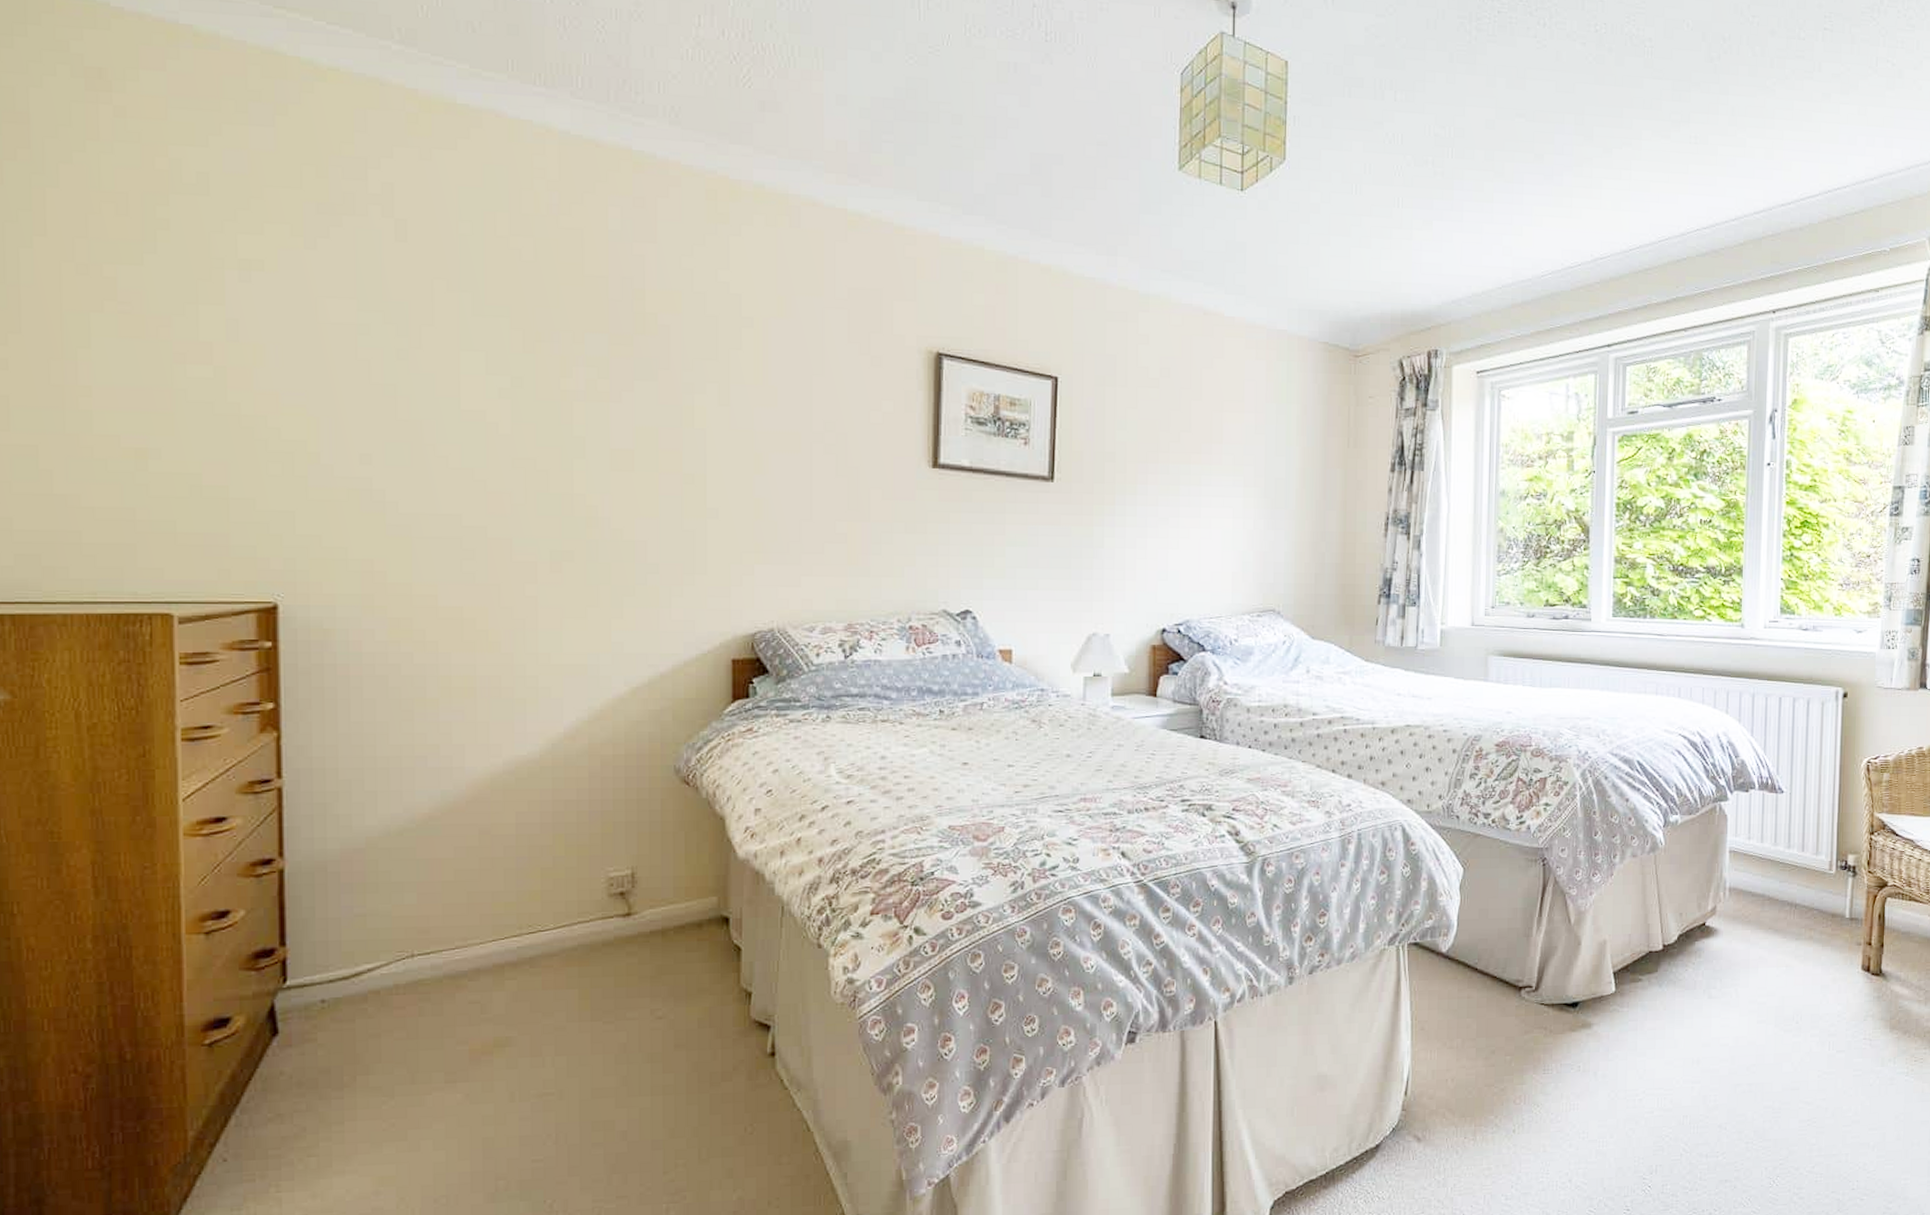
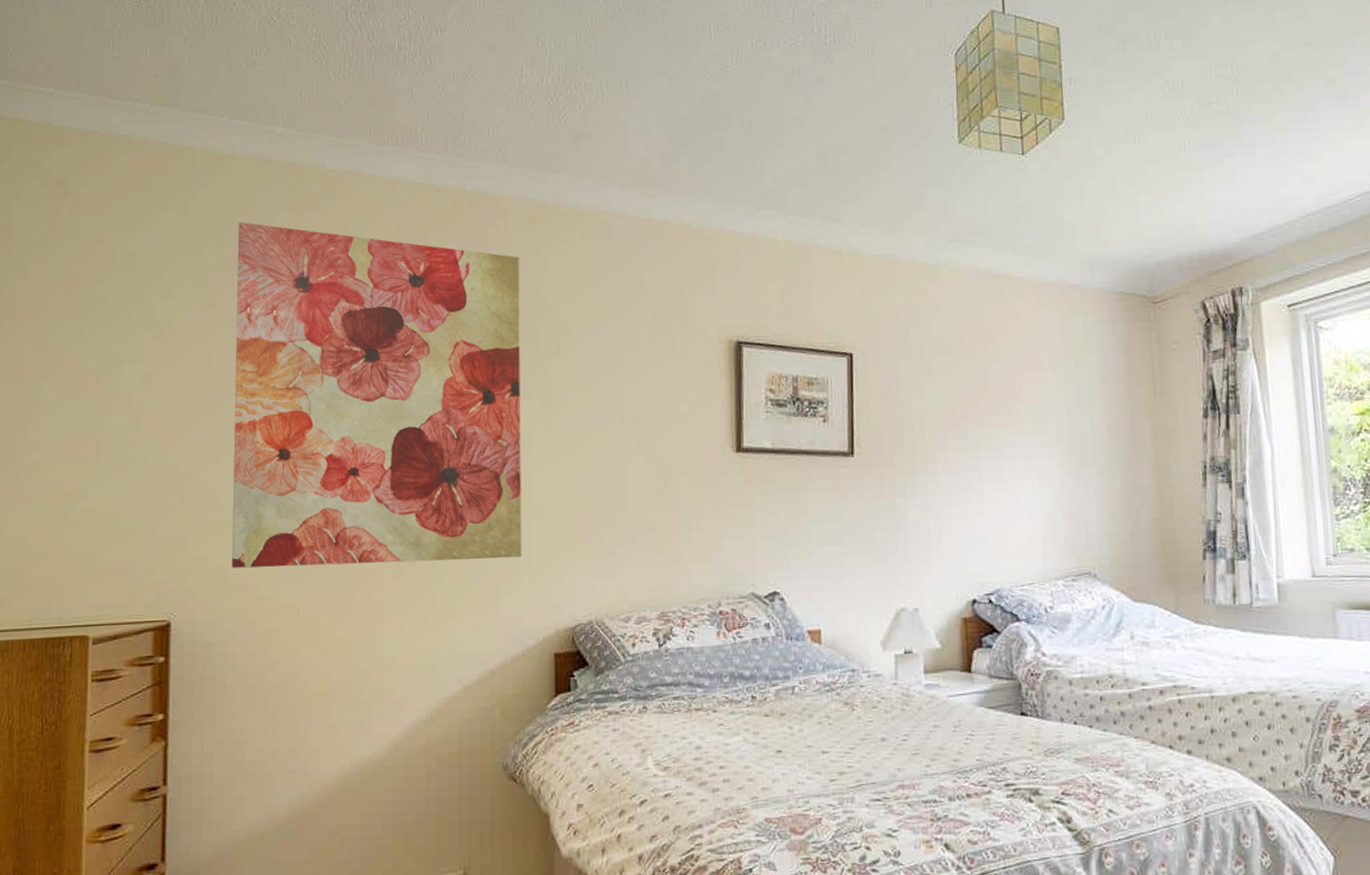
wall art: none [345,153,697,559] -> present [232,222,522,568]

